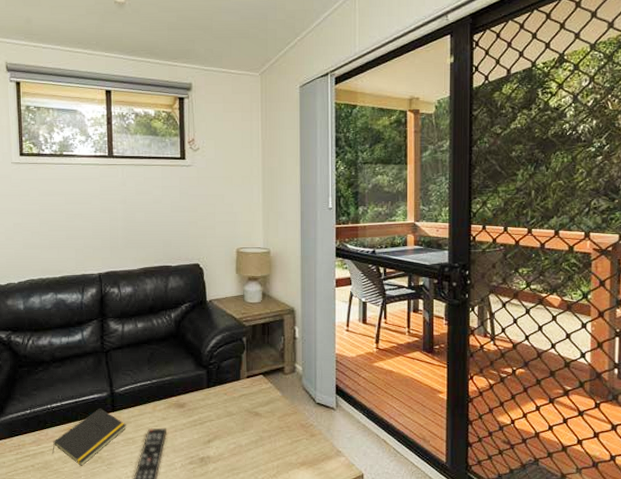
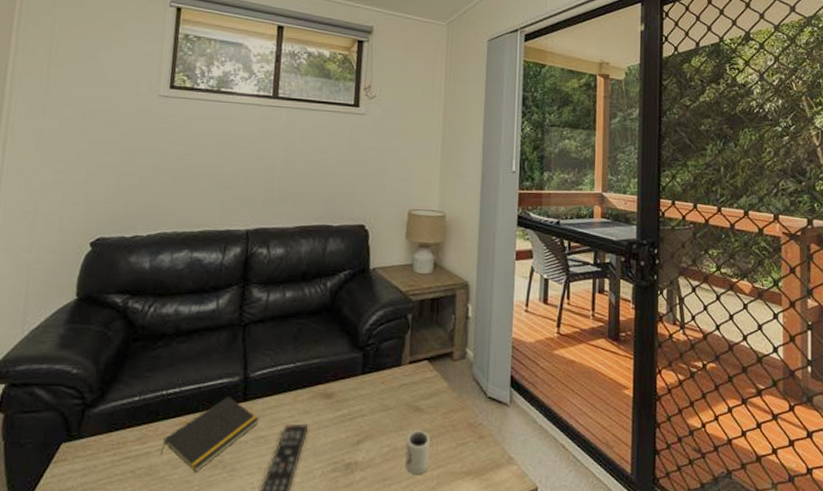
cup: none [249,430,269,466] -> present [405,429,430,475]

